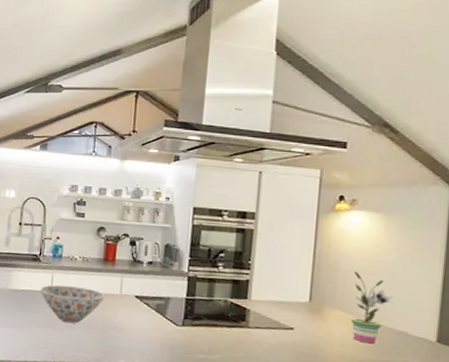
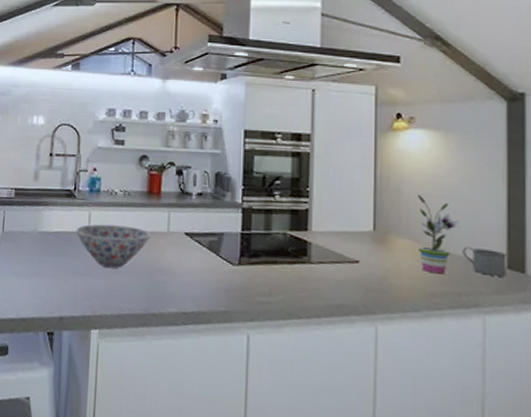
mug: none [394,320,438,349] -> present [463,246,507,277]

